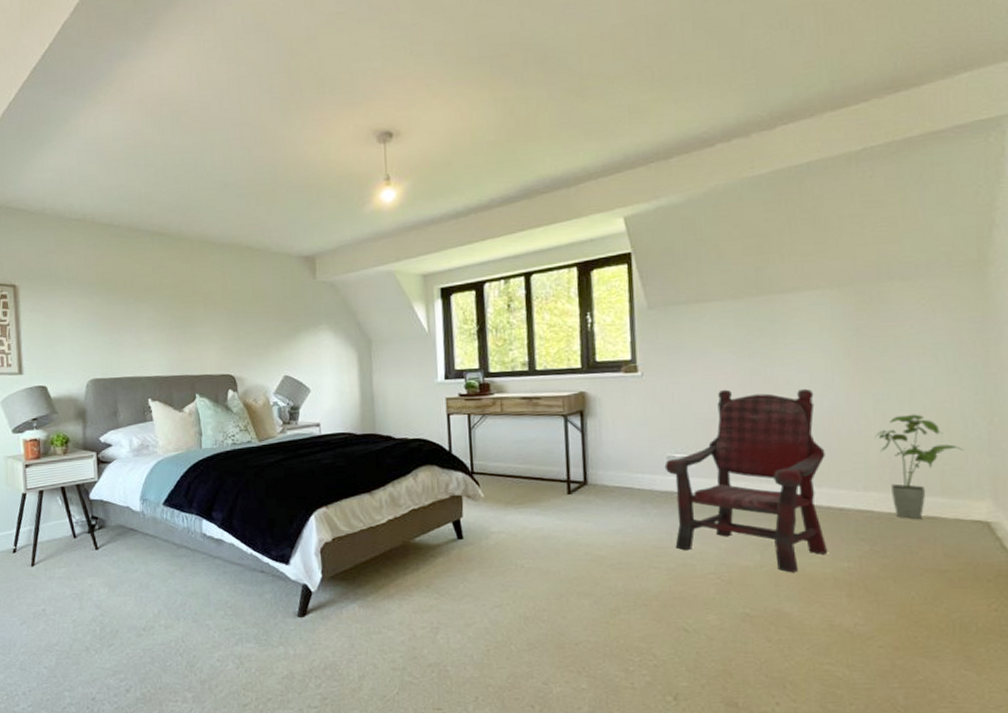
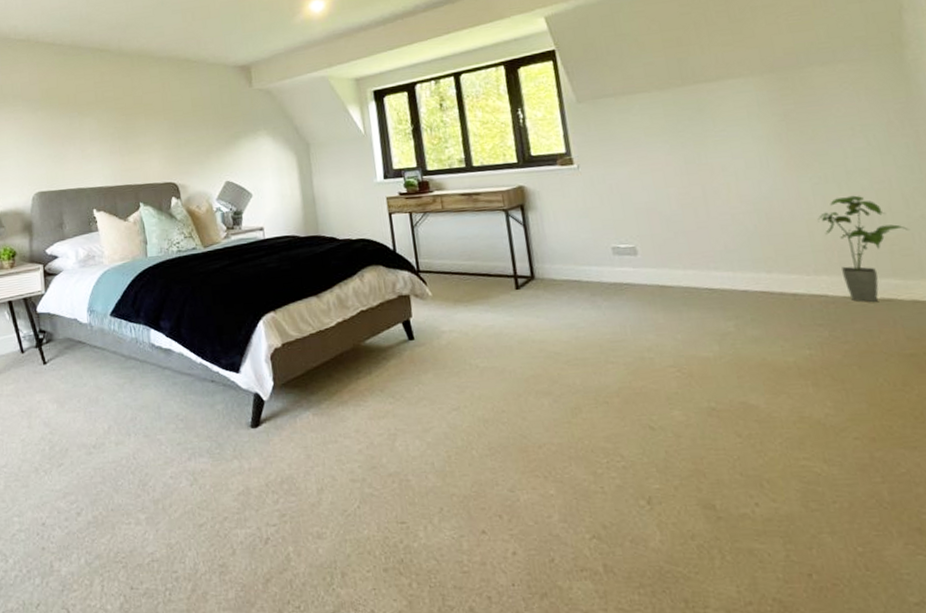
armchair: present [664,388,828,573] -> none [610,174,787,363]

